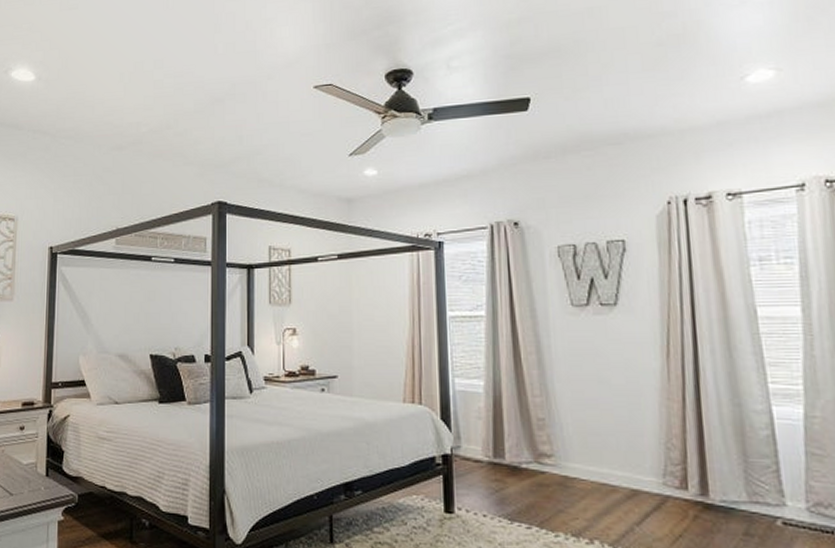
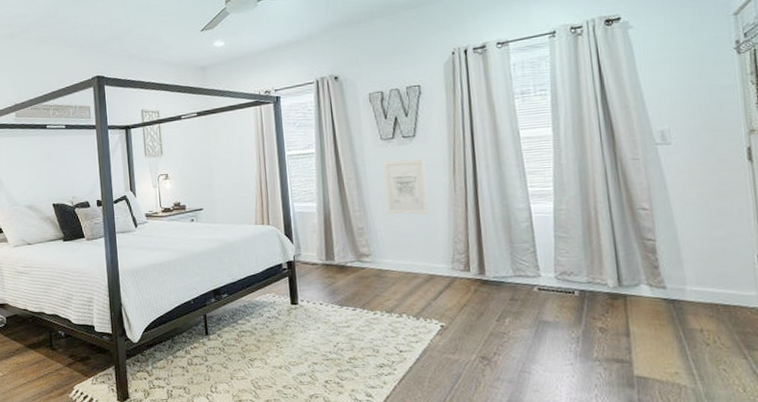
wall art: none [573,334,633,407] -> present [383,159,429,215]

